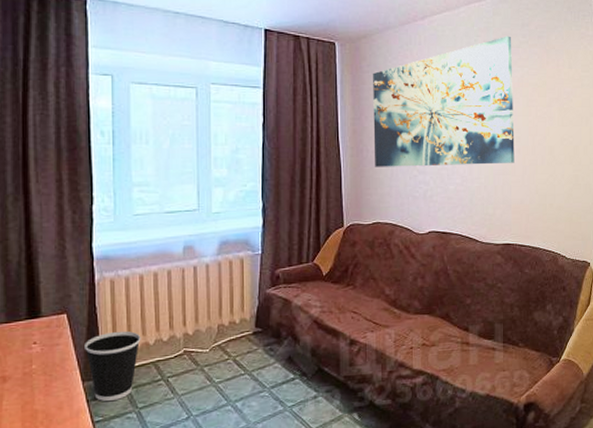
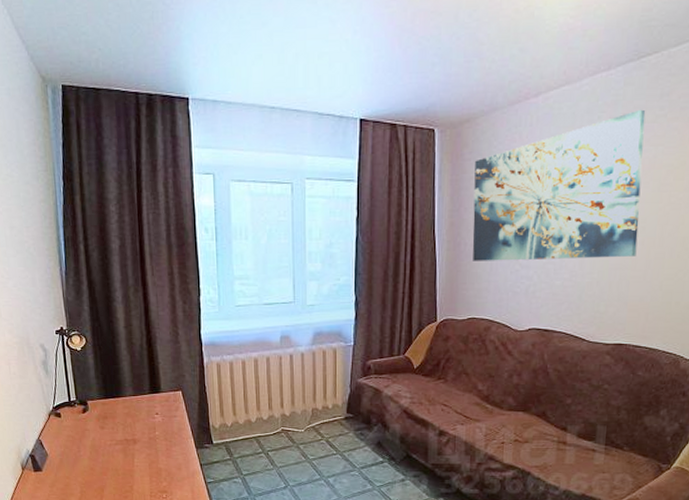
wastebasket: present [85,330,141,402] -> none [197,408,244,467]

